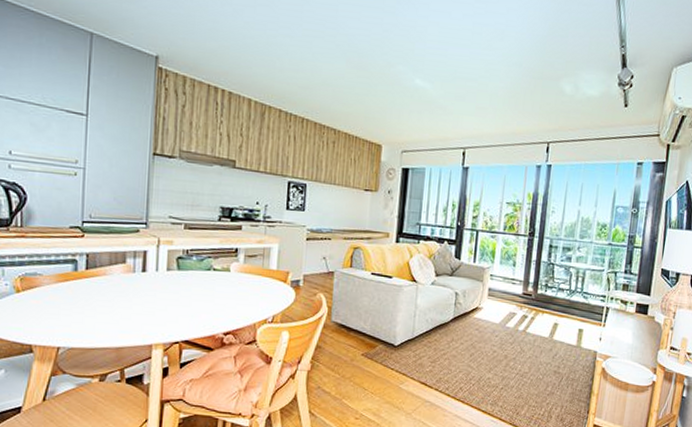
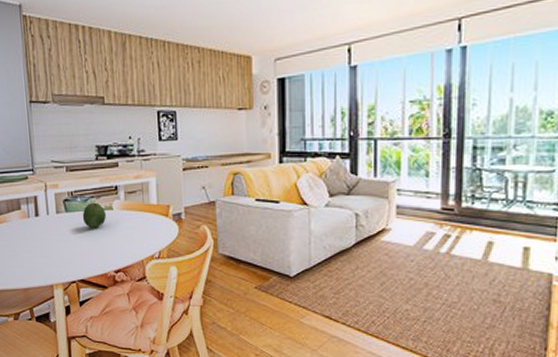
fruit: none [195,262,222,289] -> present [82,202,106,228]

